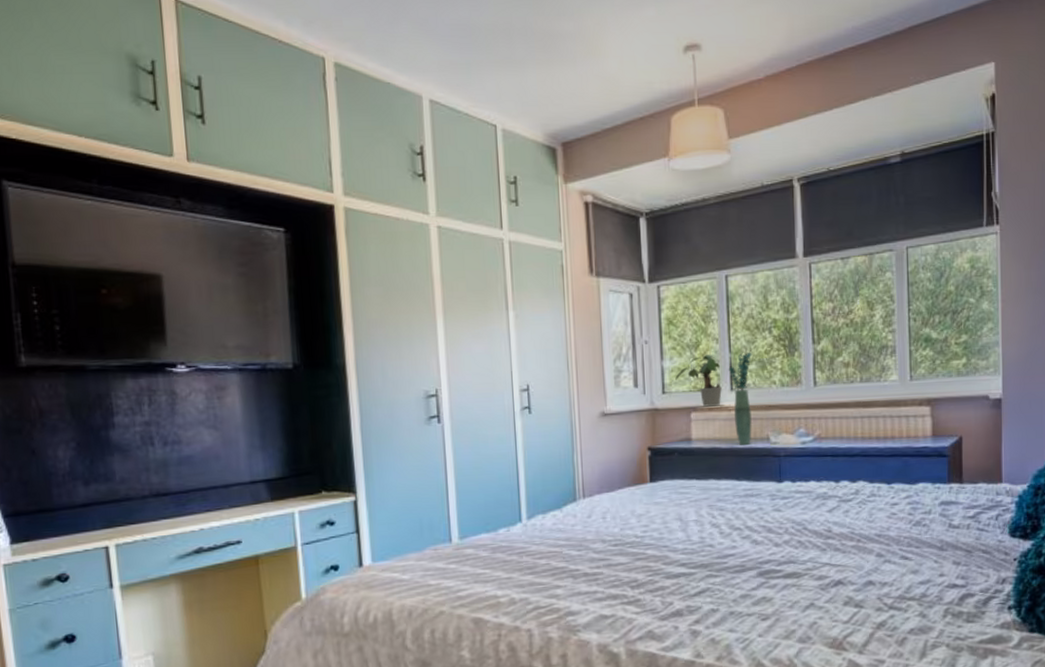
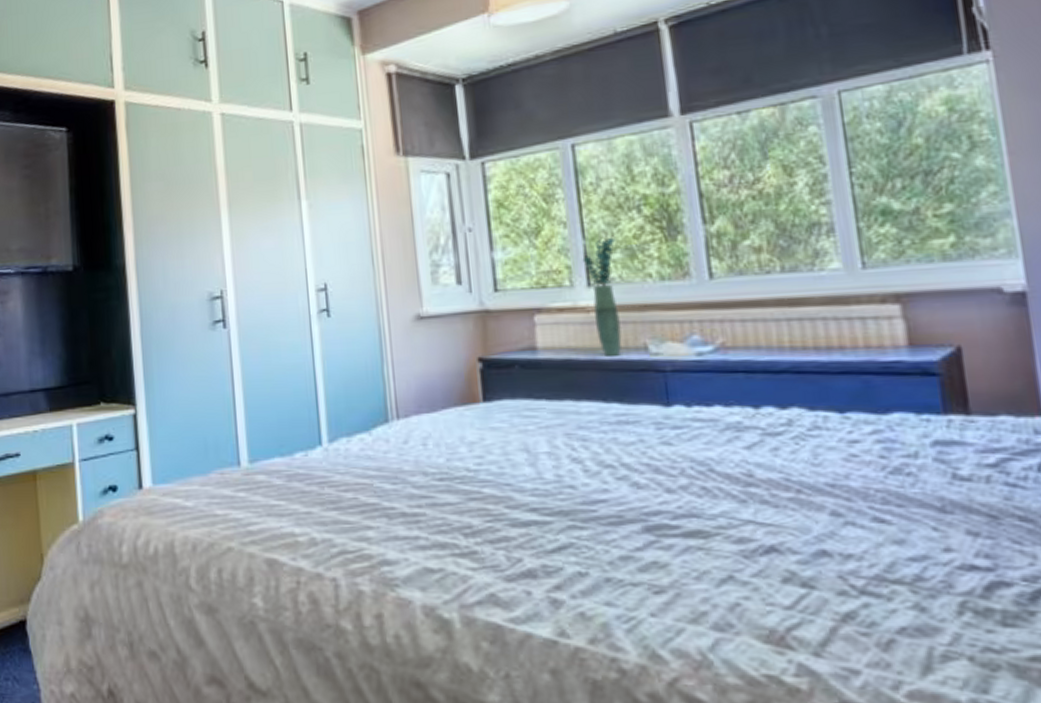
potted plant: present [675,355,722,407] -> none [510,242,576,308]

